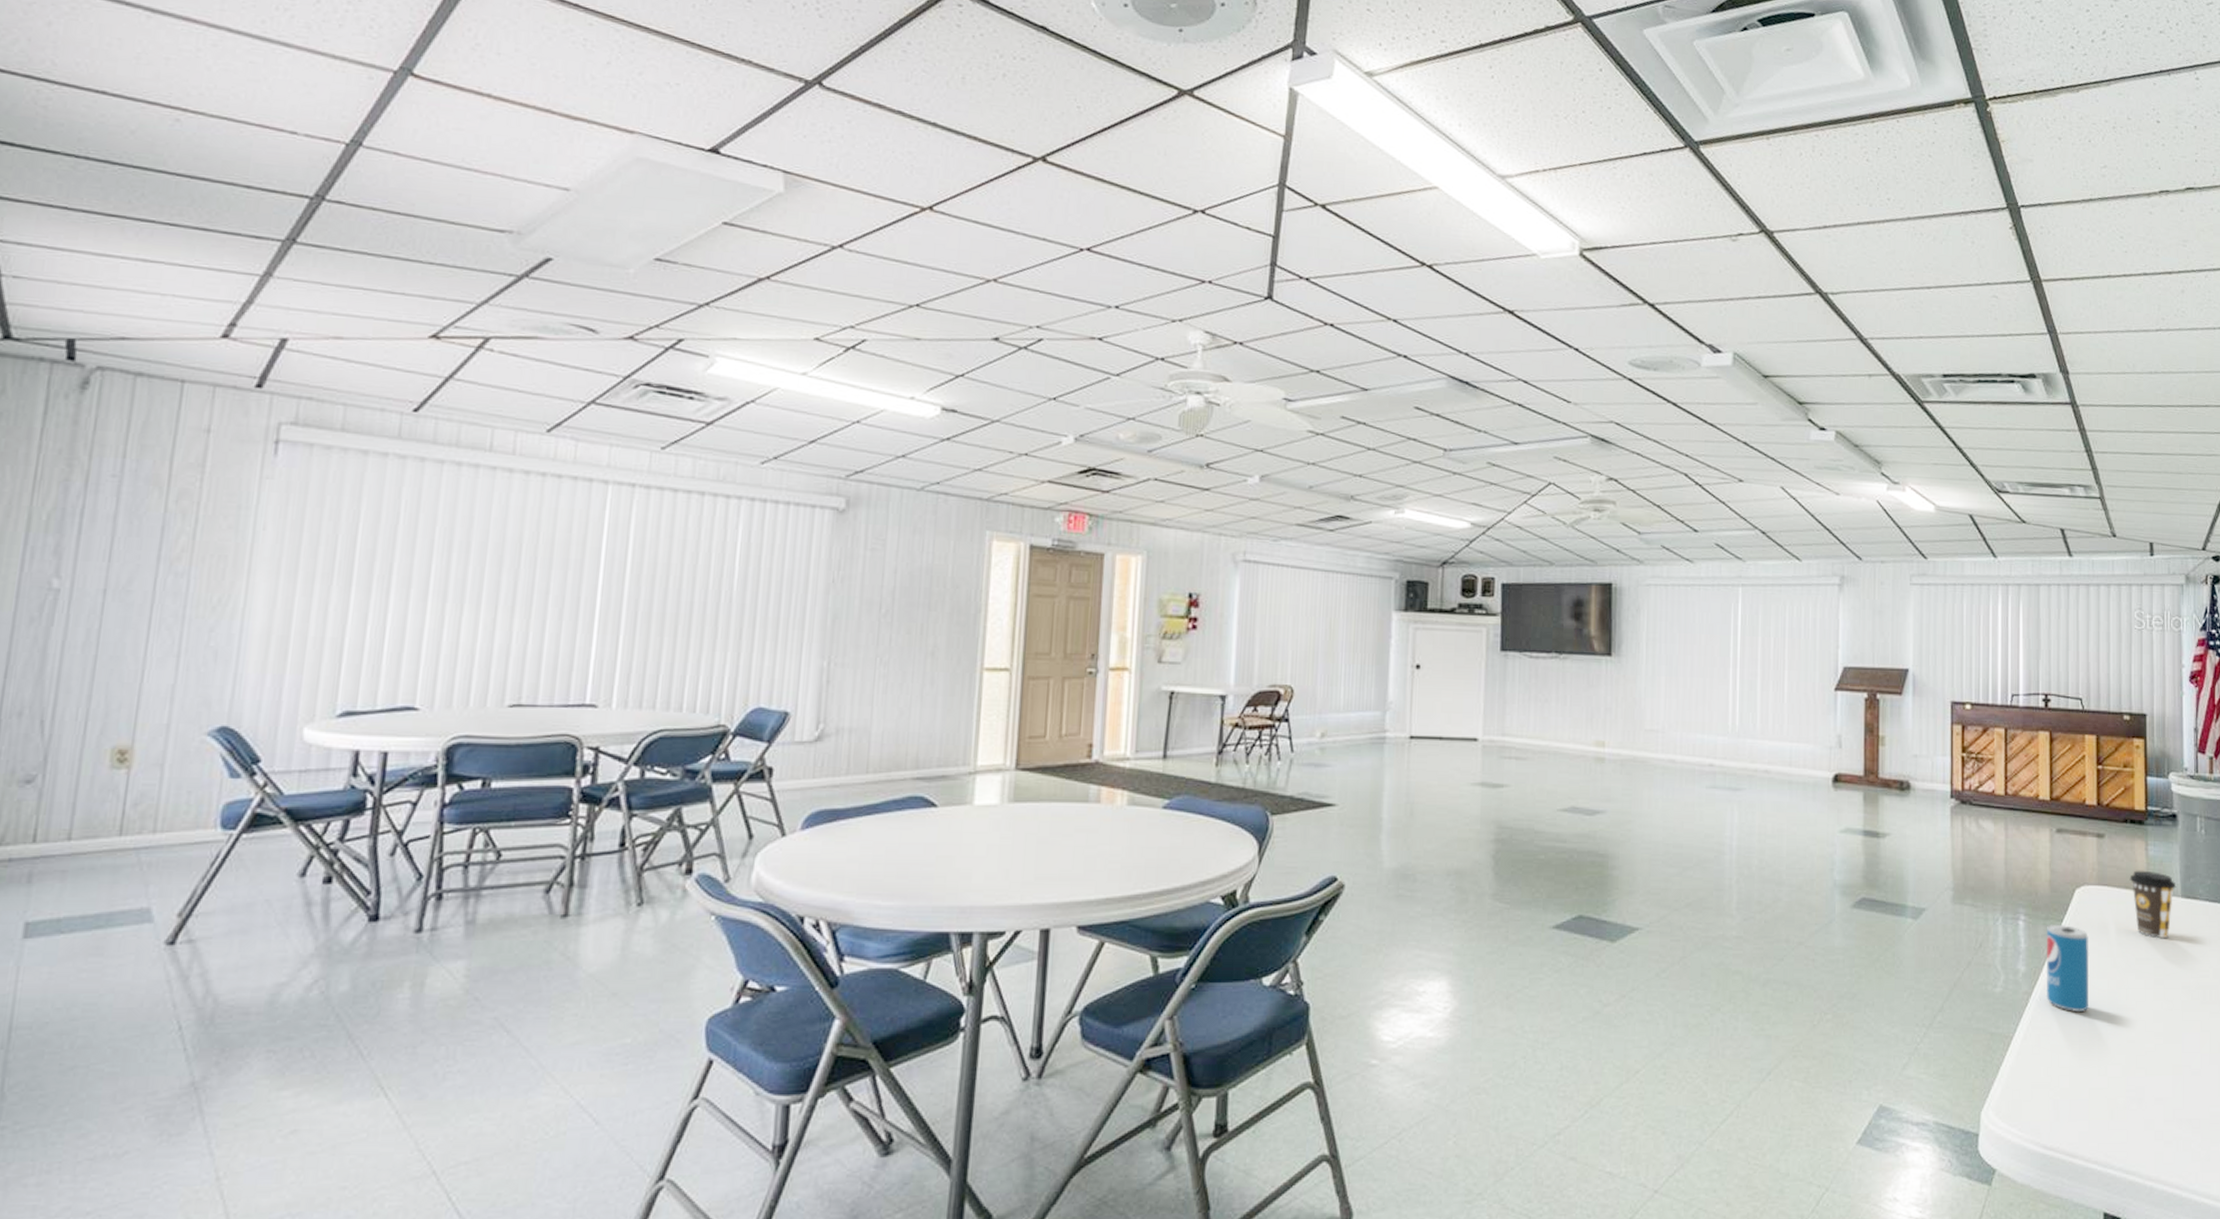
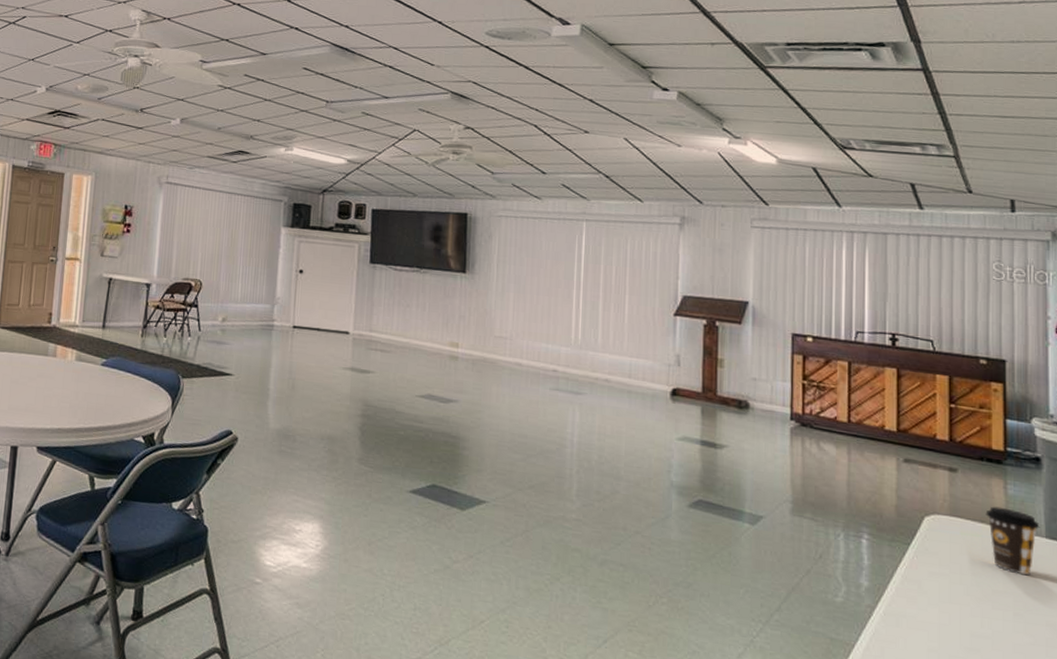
beverage can: present [2046,924,2090,1012] -> none [891,546,940,632]

